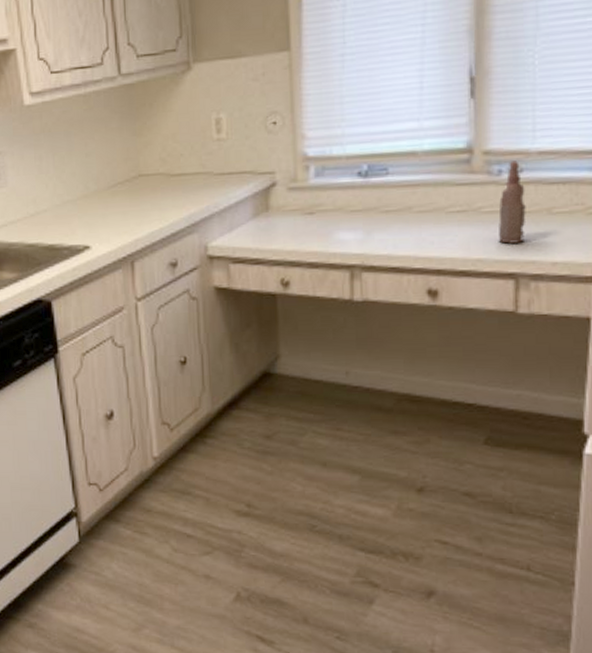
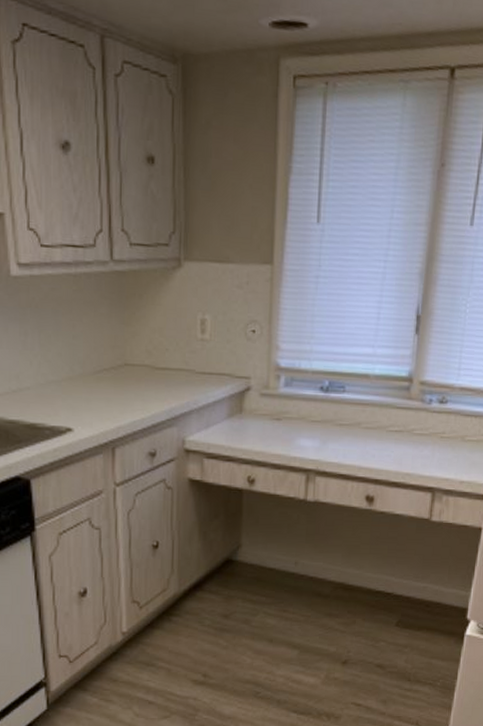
bottle: present [498,161,527,244] -> none [423,393,448,463]

